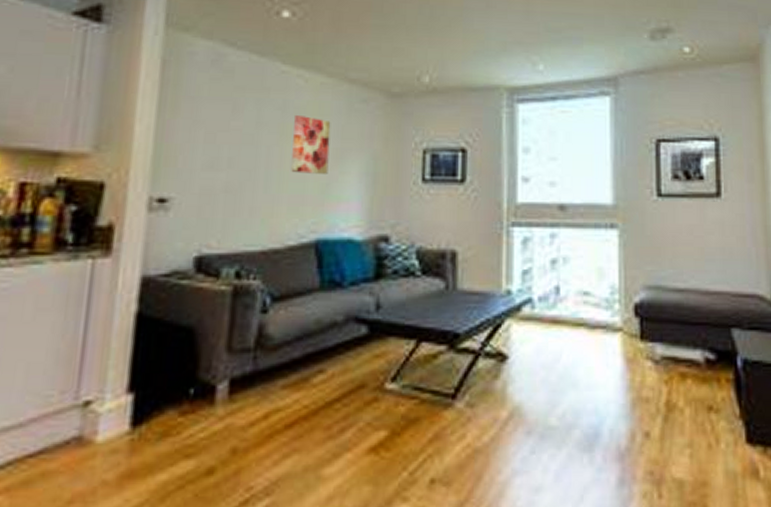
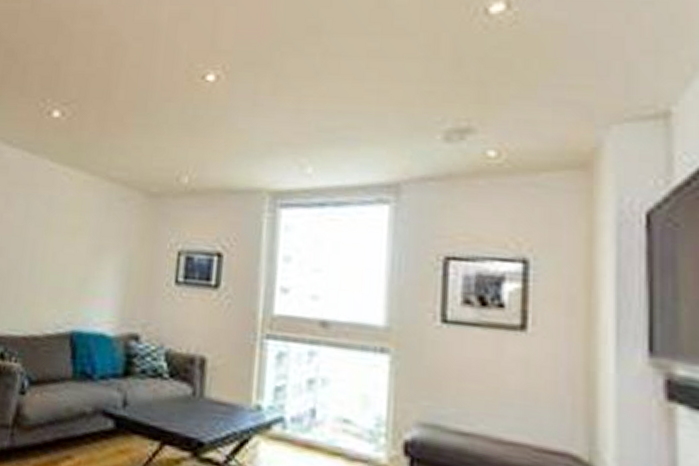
wall art: present [291,114,331,174] -> none [53,210,91,269]

